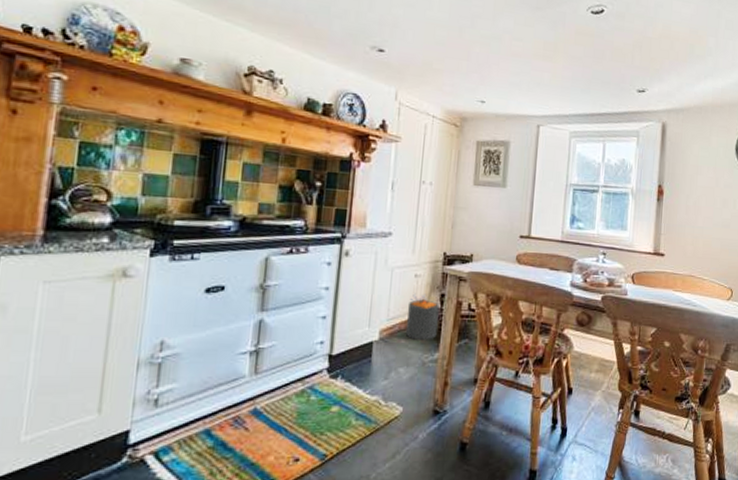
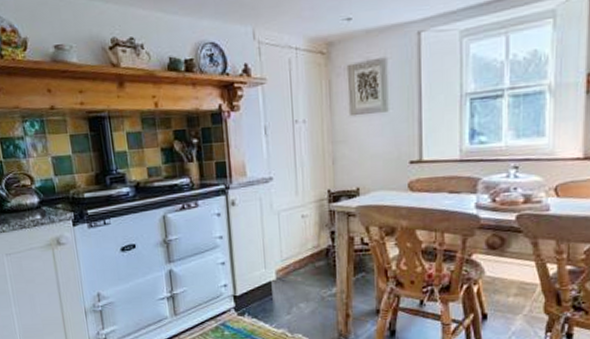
trash can: present [406,293,439,340] -> none [300,233,332,277]

